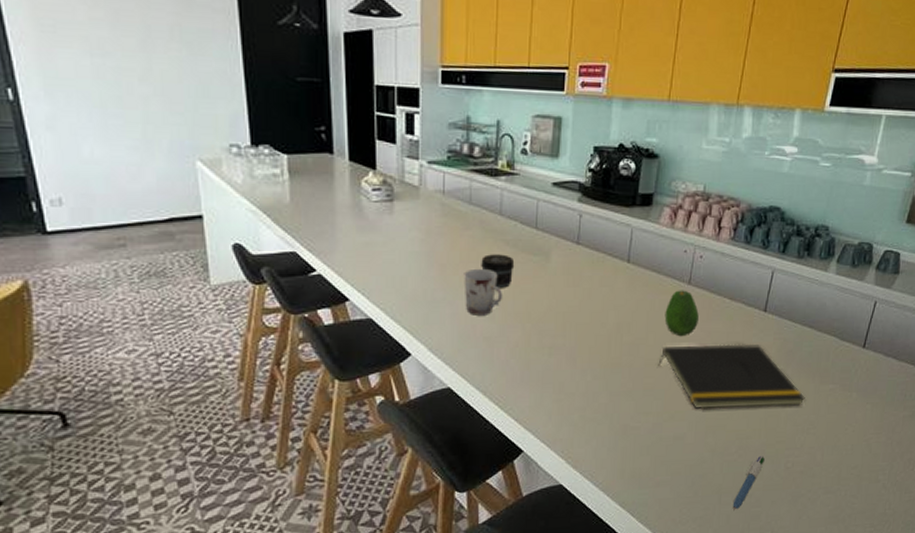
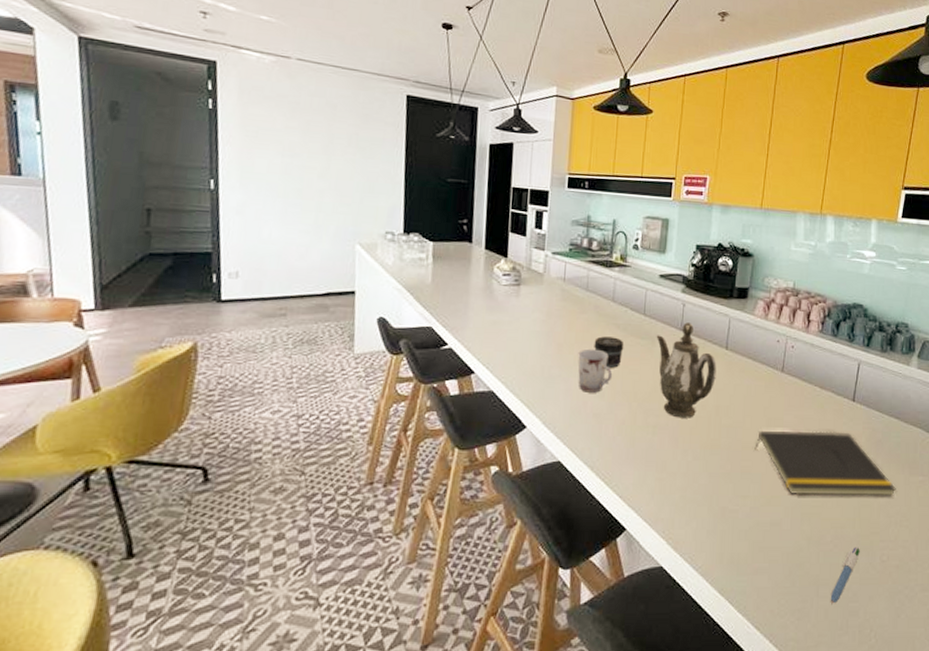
teapot: none [550,235,617,338] -> present [656,322,717,418]
fruit: present [664,290,699,337] -> none [760,377,792,422]

